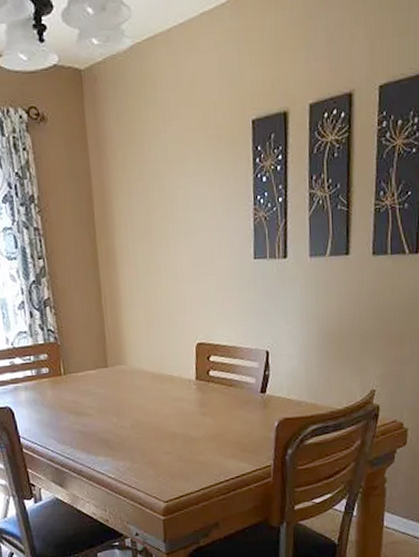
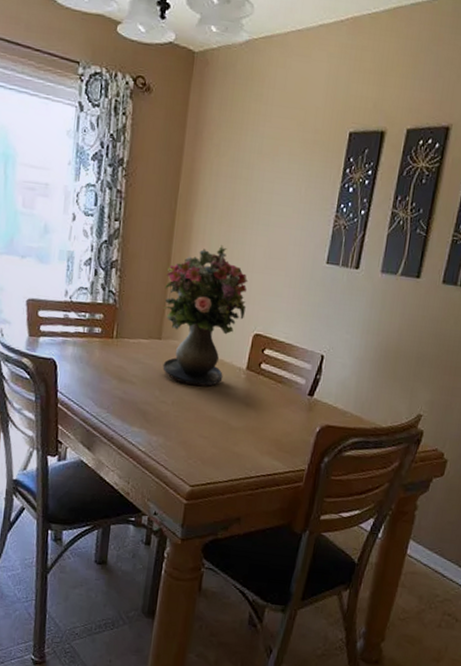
bouquet: none [99,262,184,406] -> present [162,245,249,387]

